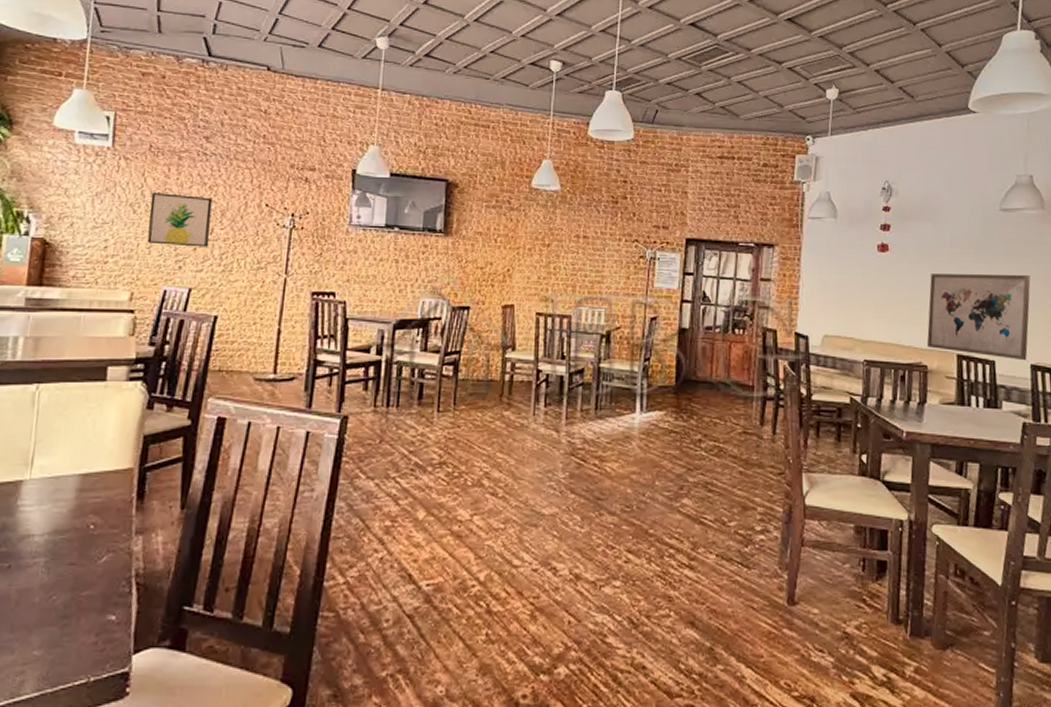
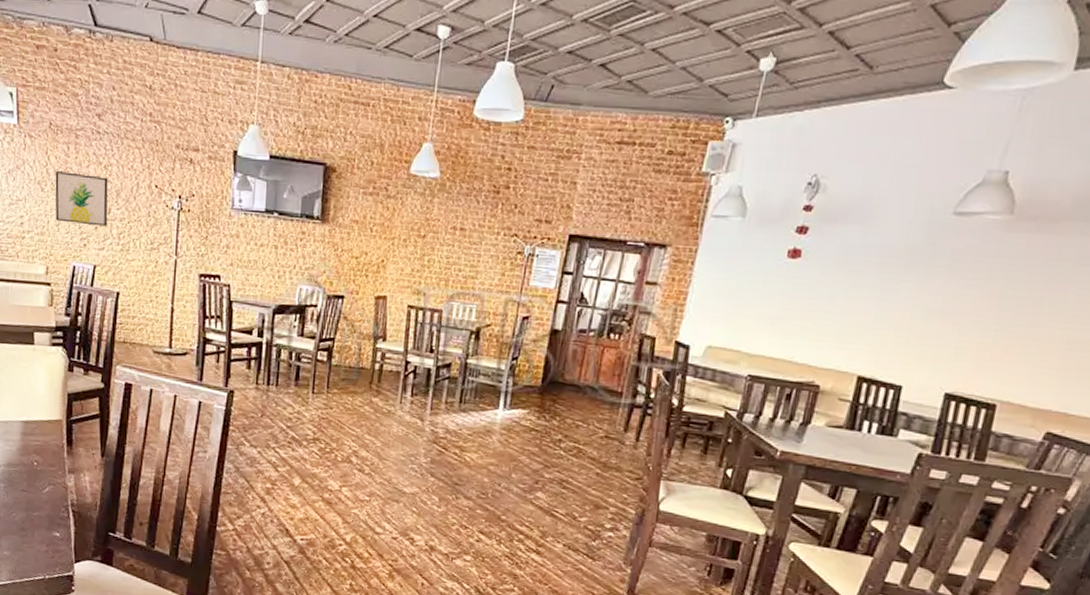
wall art: present [926,274,1031,361] -> none [824,285,972,389]

